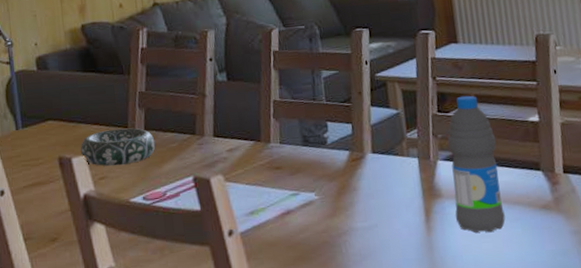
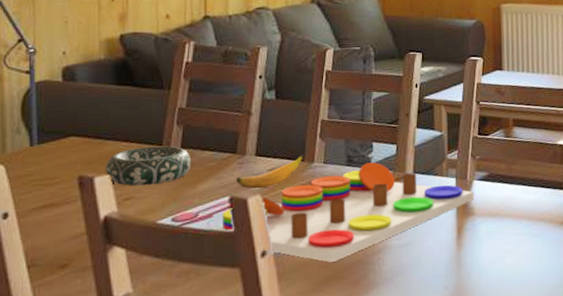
board game: none [186,142,440,243] -> present [219,162,474,262]
banana: none [198,135,260,169] -> present [236,155,304,189]
water bottle: present [447,95,506,233] -> none [484,119,529,248]

